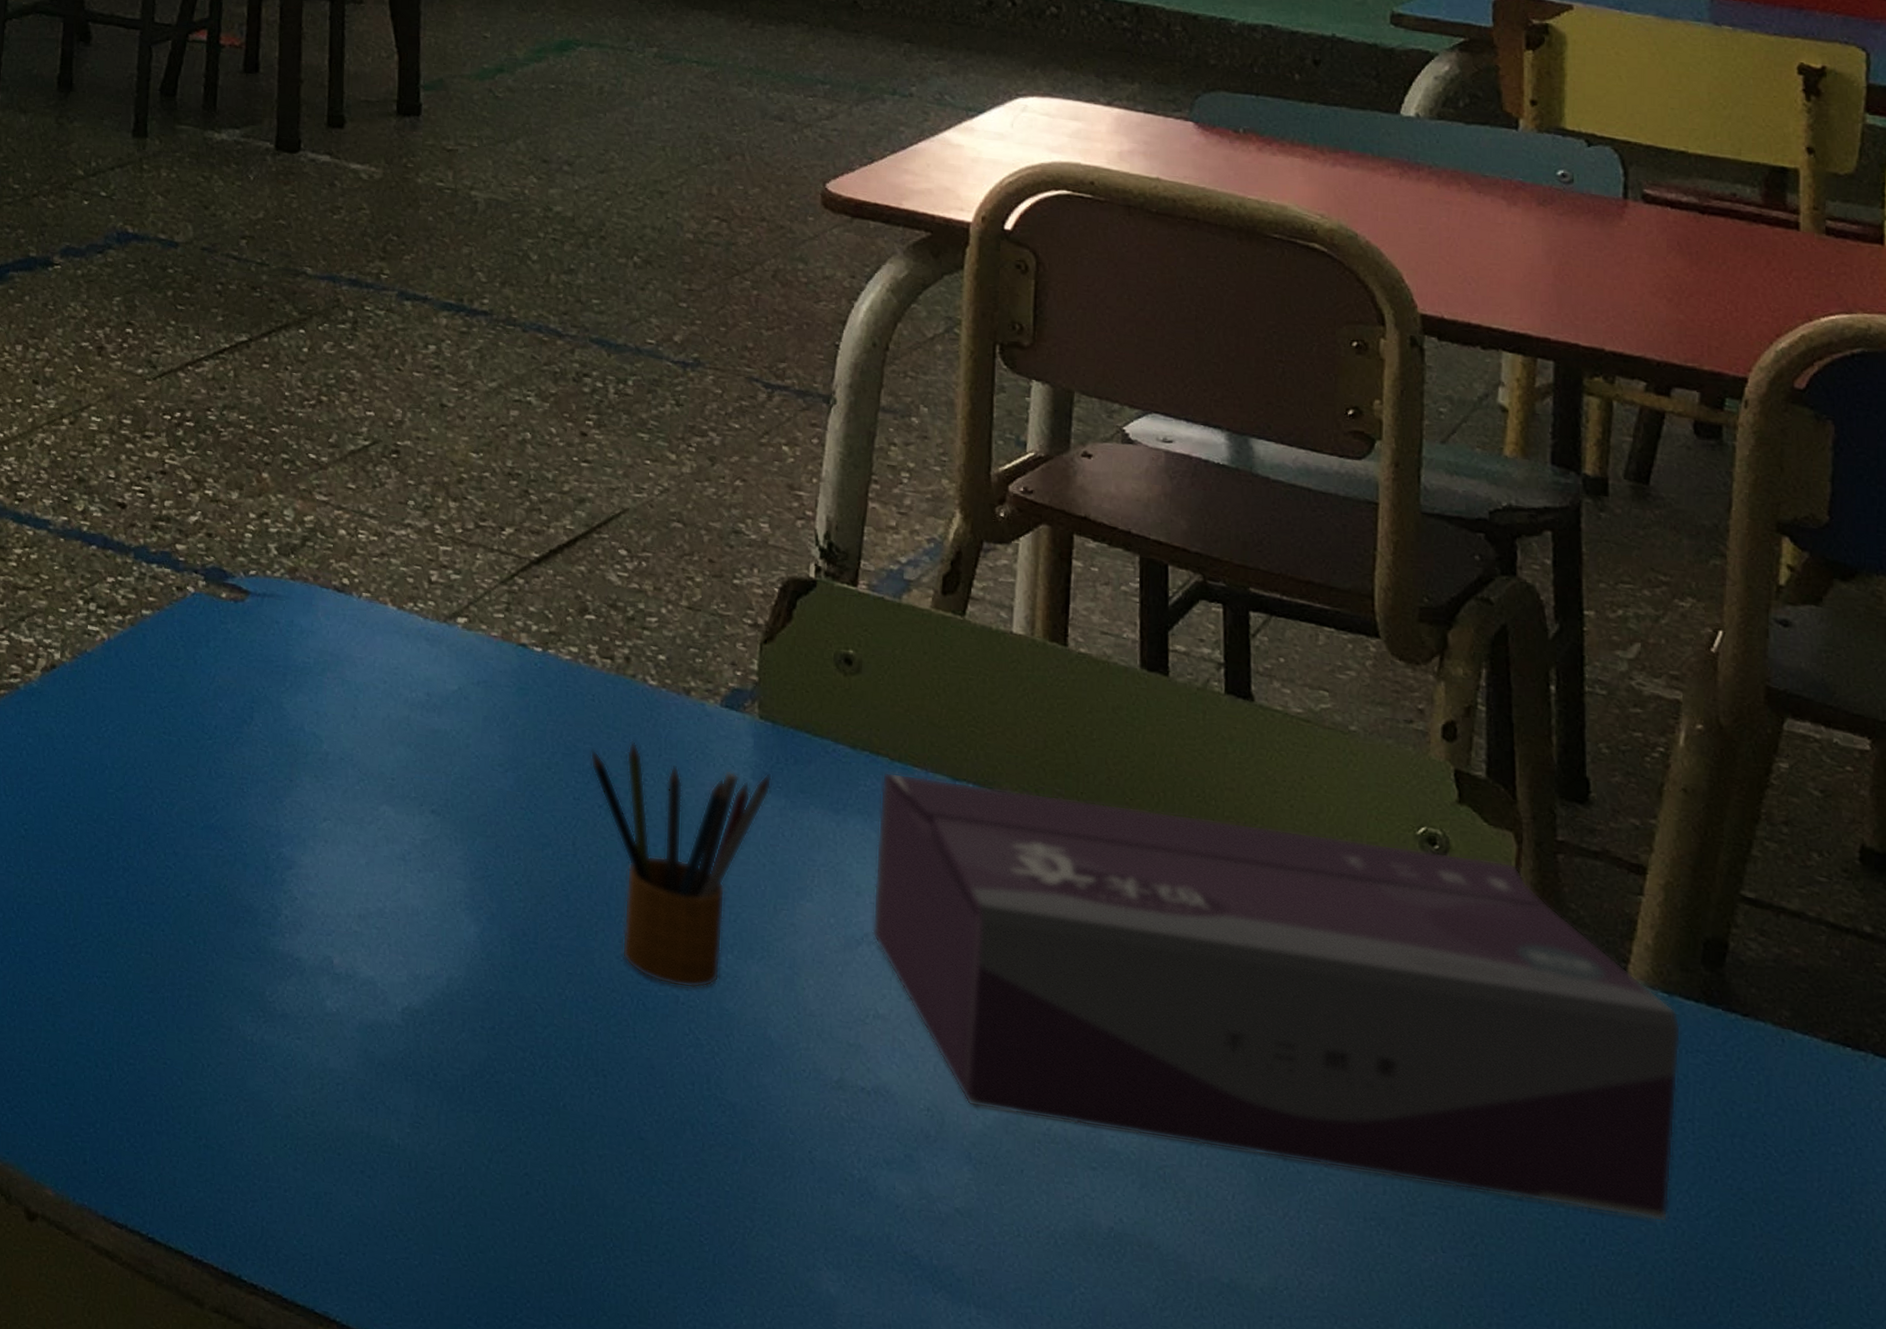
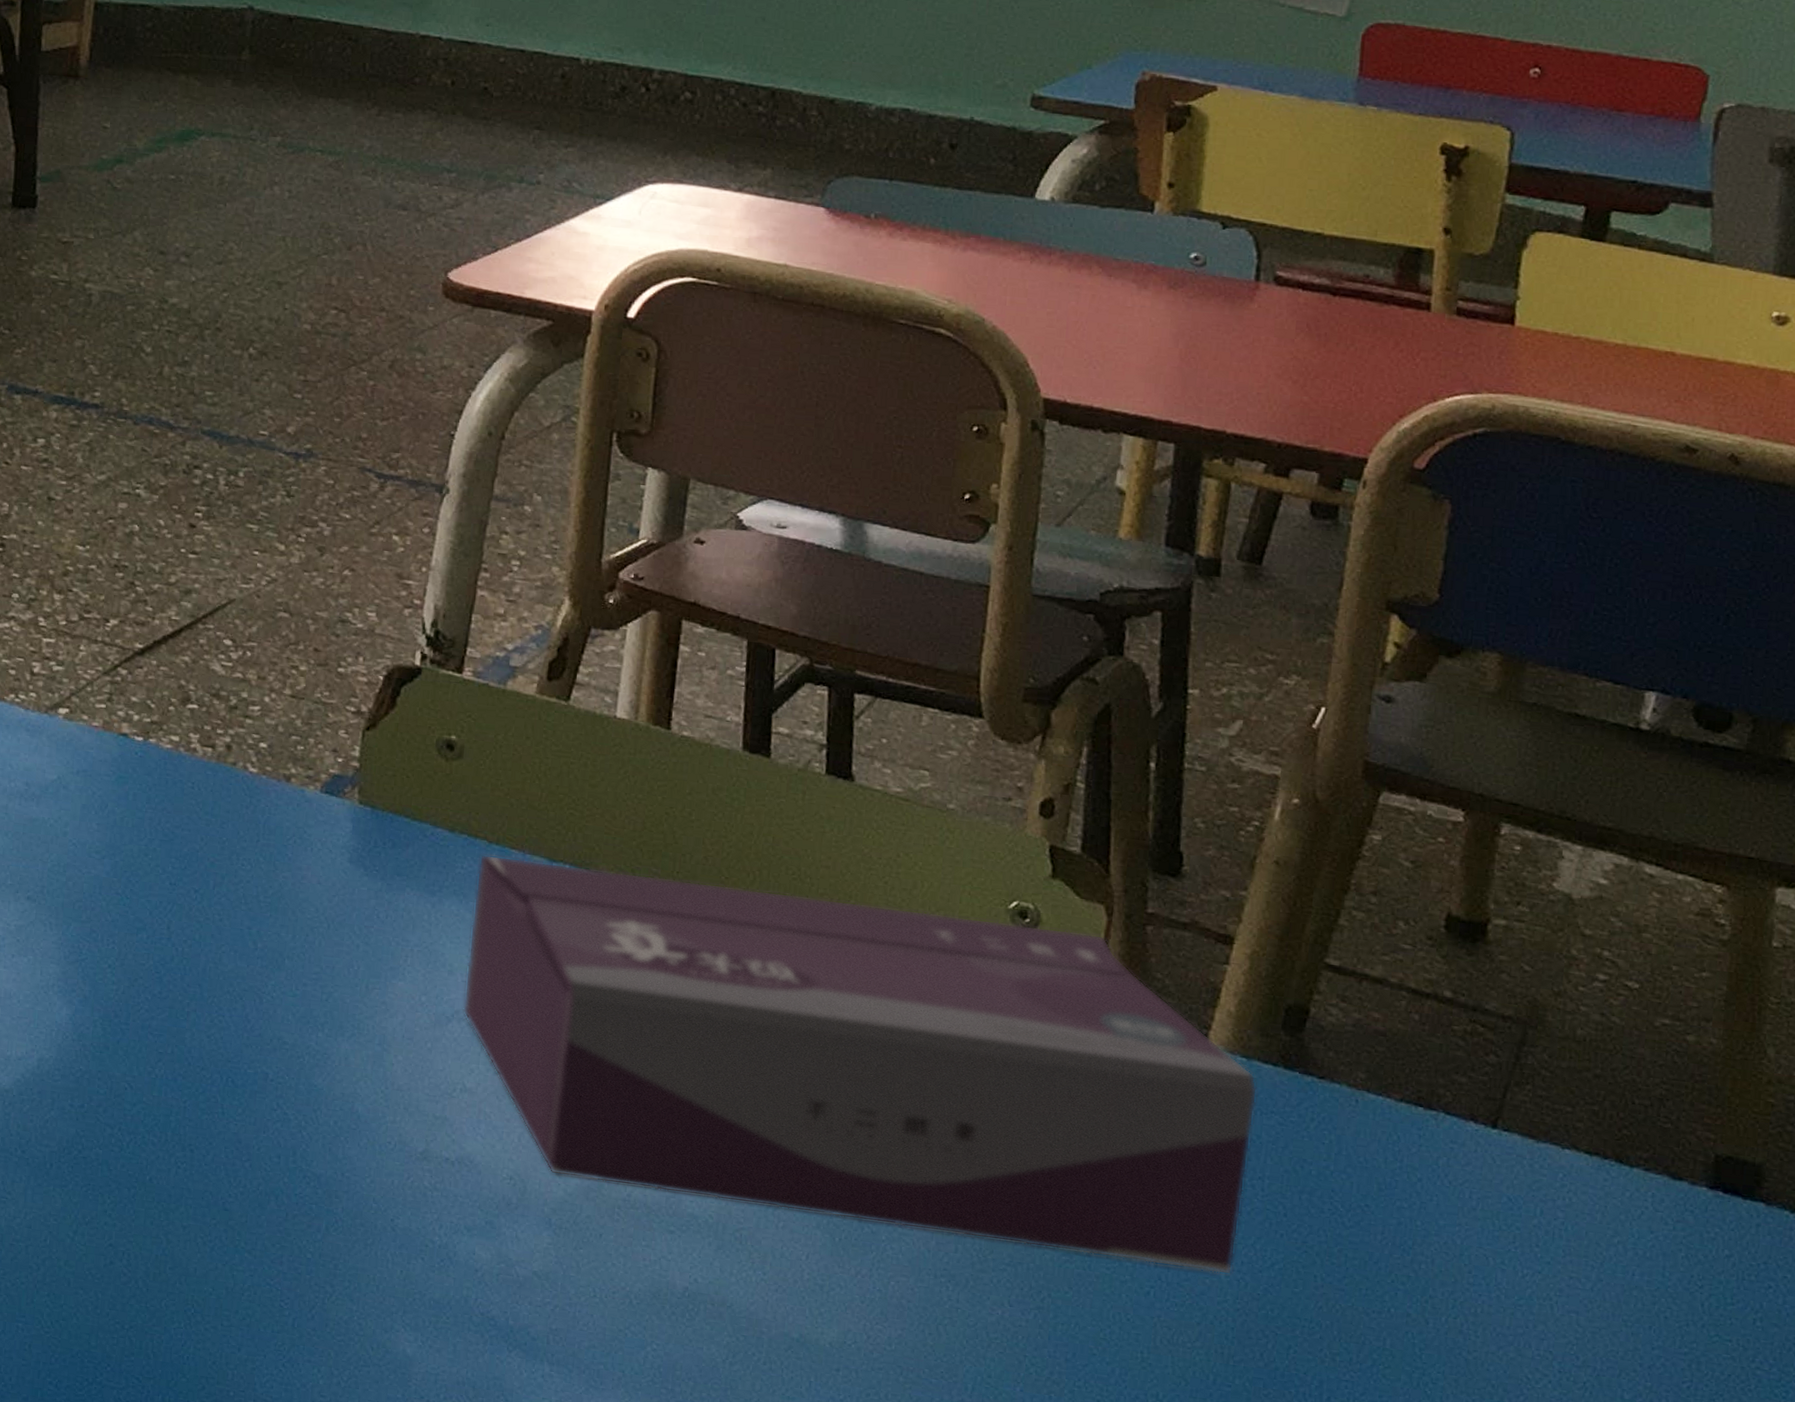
pencil box: present [590,740,773,989] -> none [187,826,370,1066]

